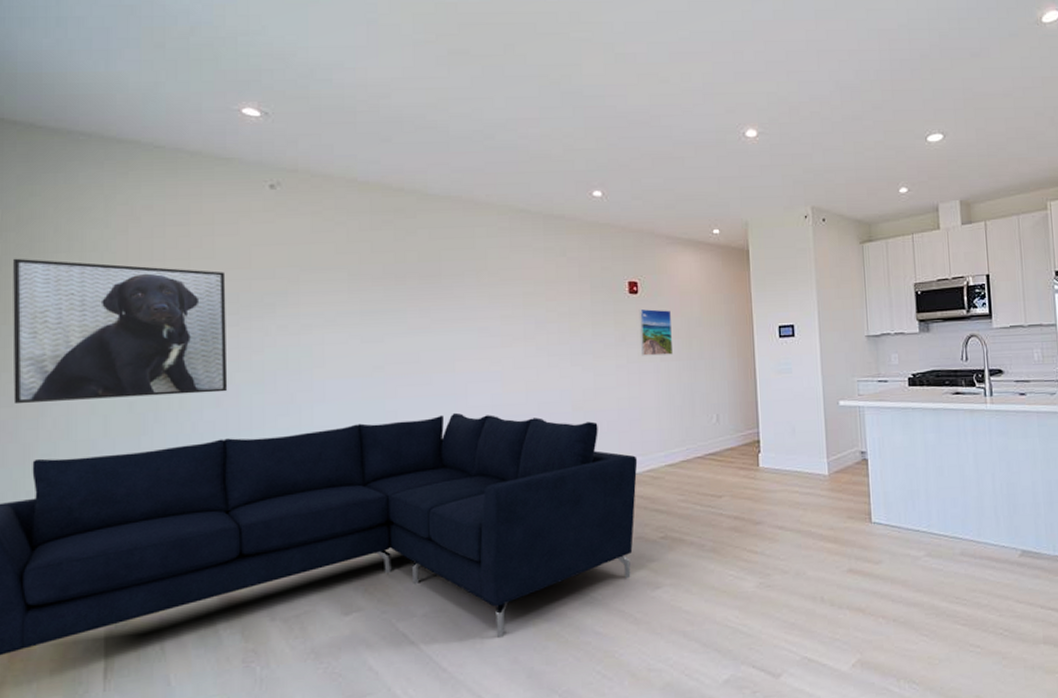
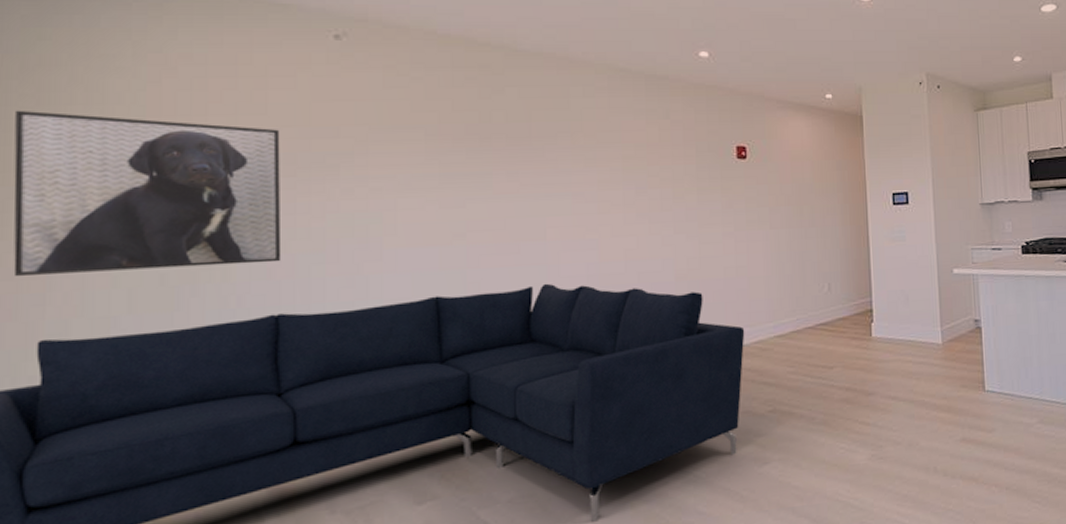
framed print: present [638,309,674,356] -> none [747,175,784,224]

